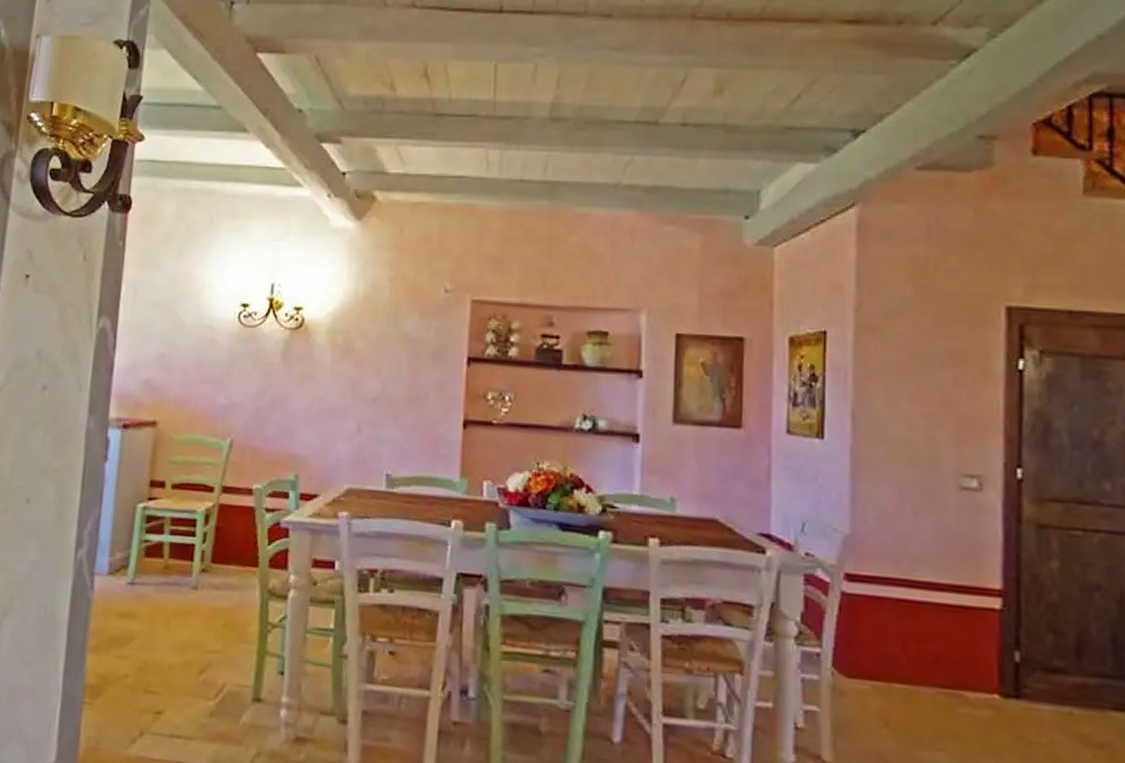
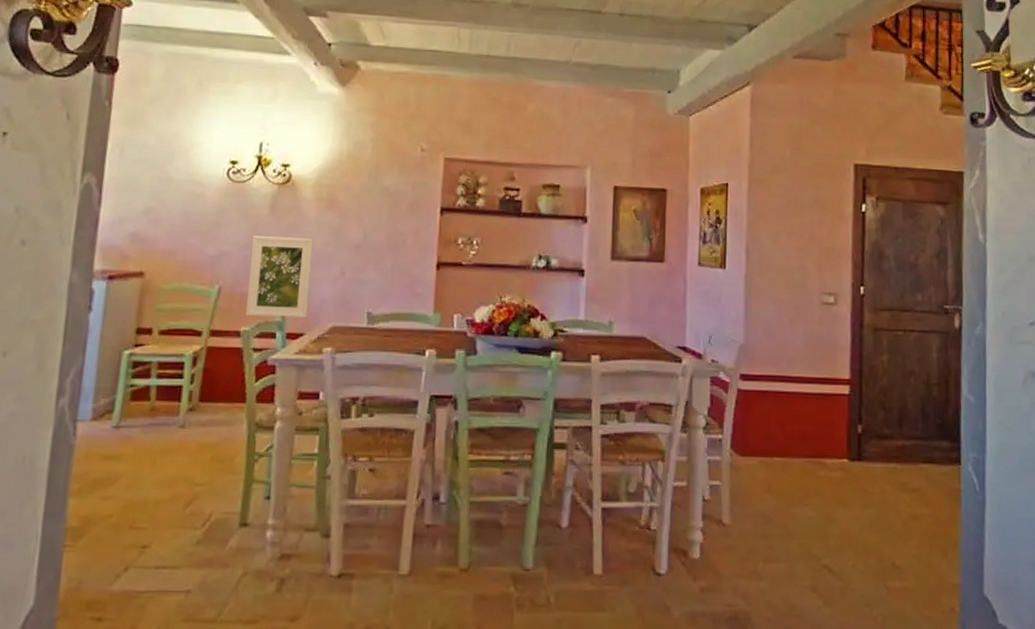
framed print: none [257,385,329,477] -> present [245,236,314,318]

